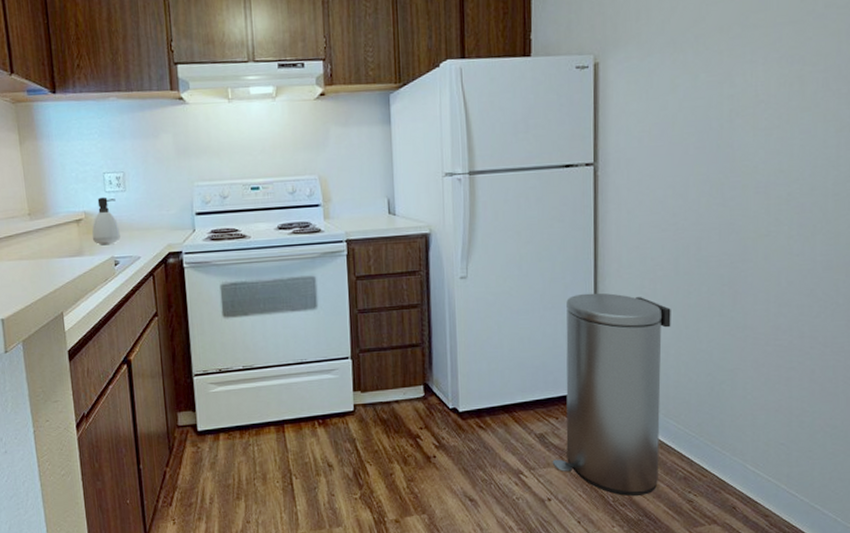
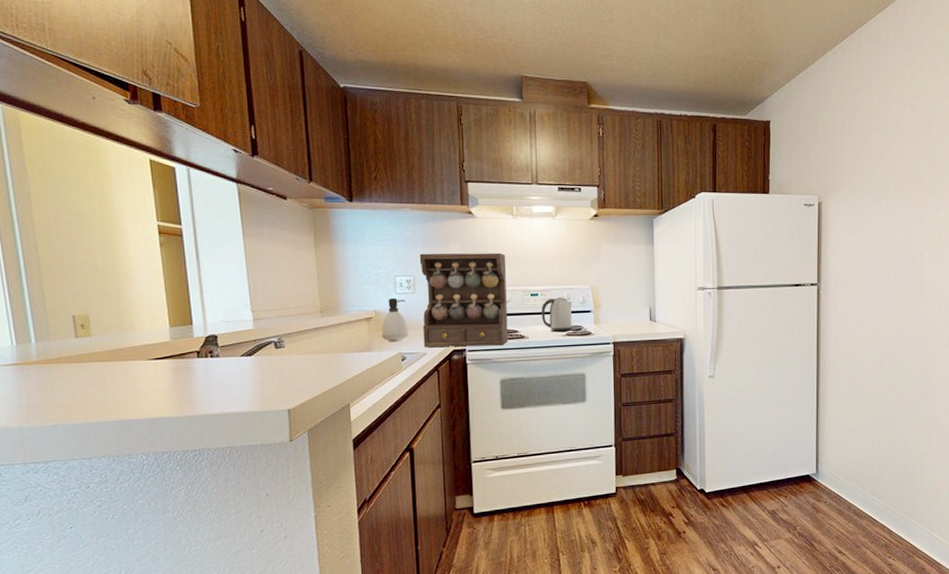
spice rack: none [128,142,228,251] -> present [419,252,508,348]
kettle: none [264,190,299,230] -> present [542,297,572,332]
pedal bin: present [552,292,671,496] -> none [781,391,876,562]

